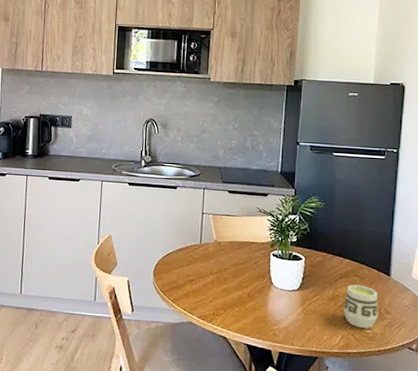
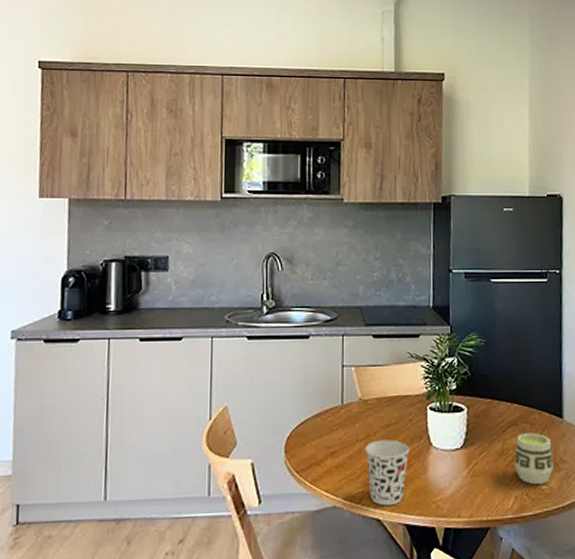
cup: none [217,275,254,328] -> present [365,439,410,506]

